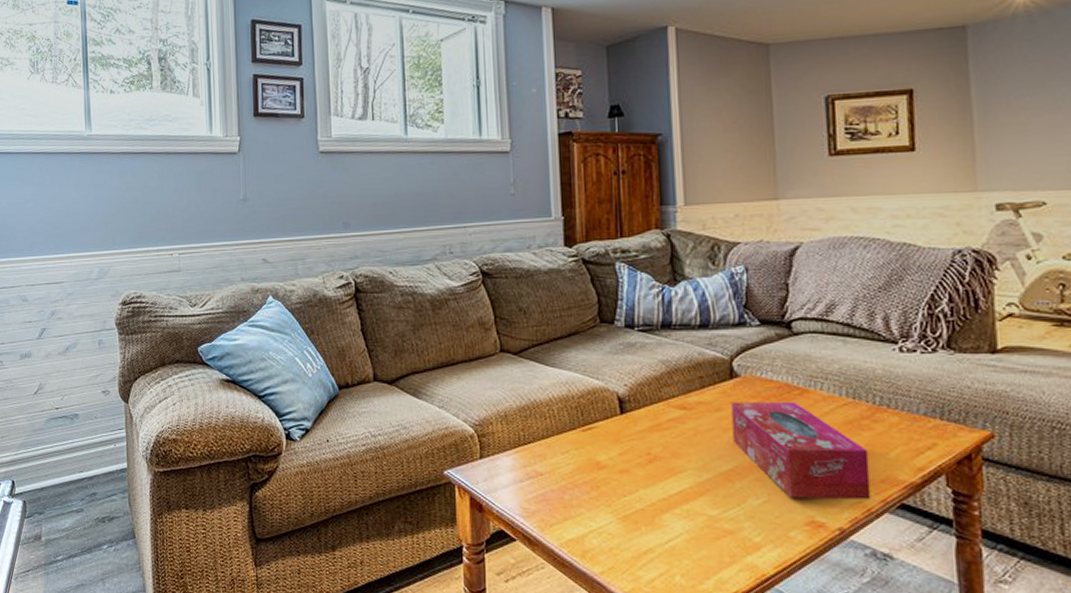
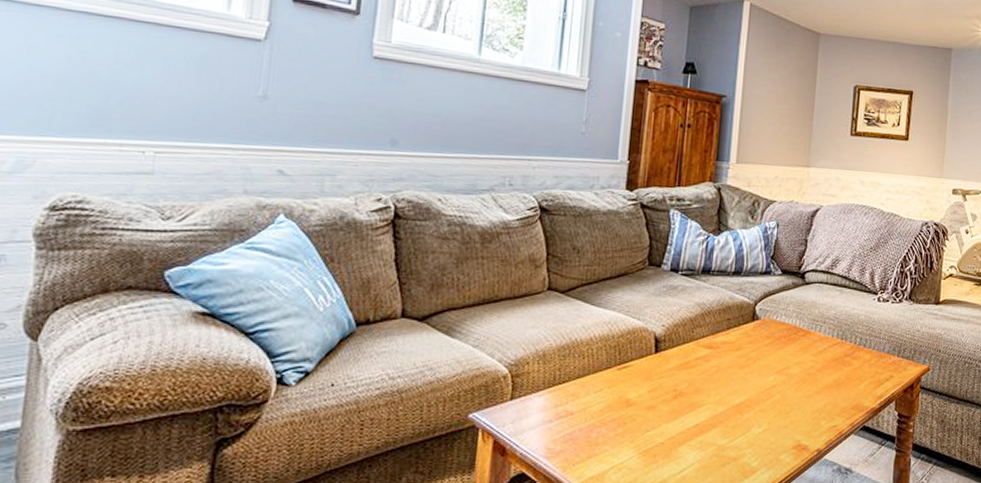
tissue box: present [731,401,871,500] -> none [747,341,846,426]

